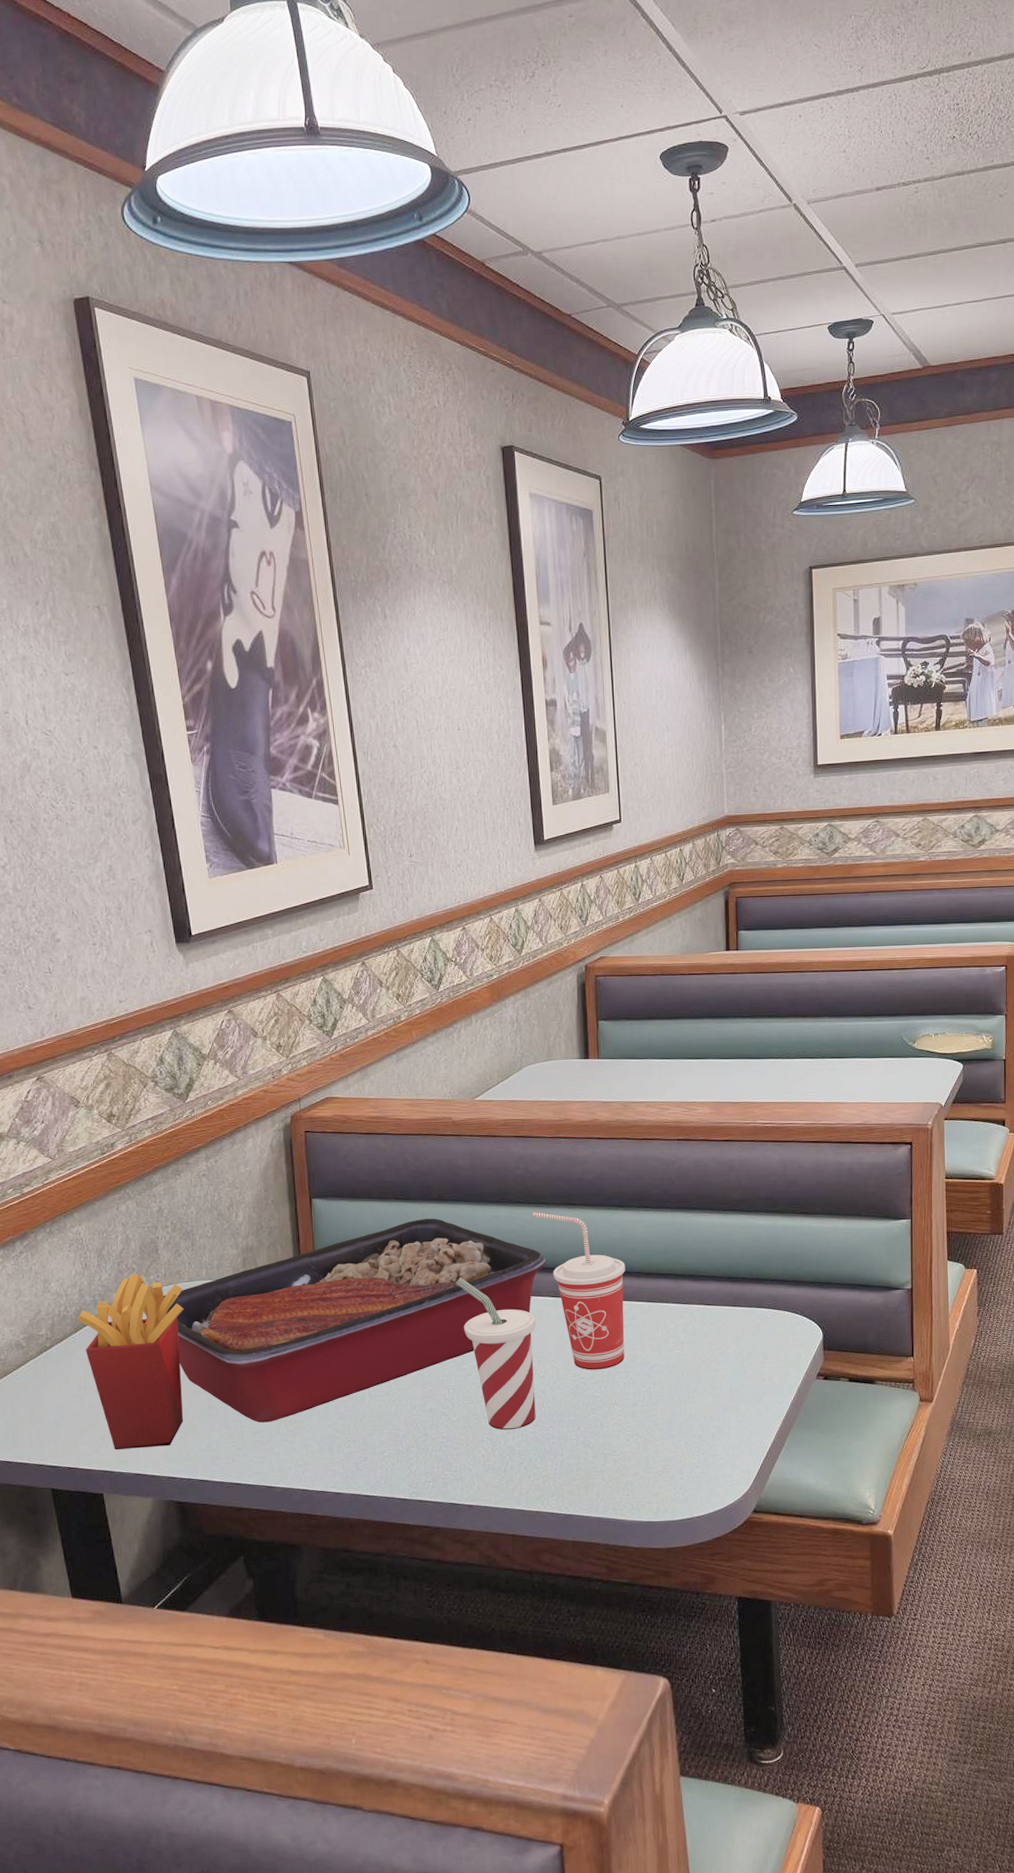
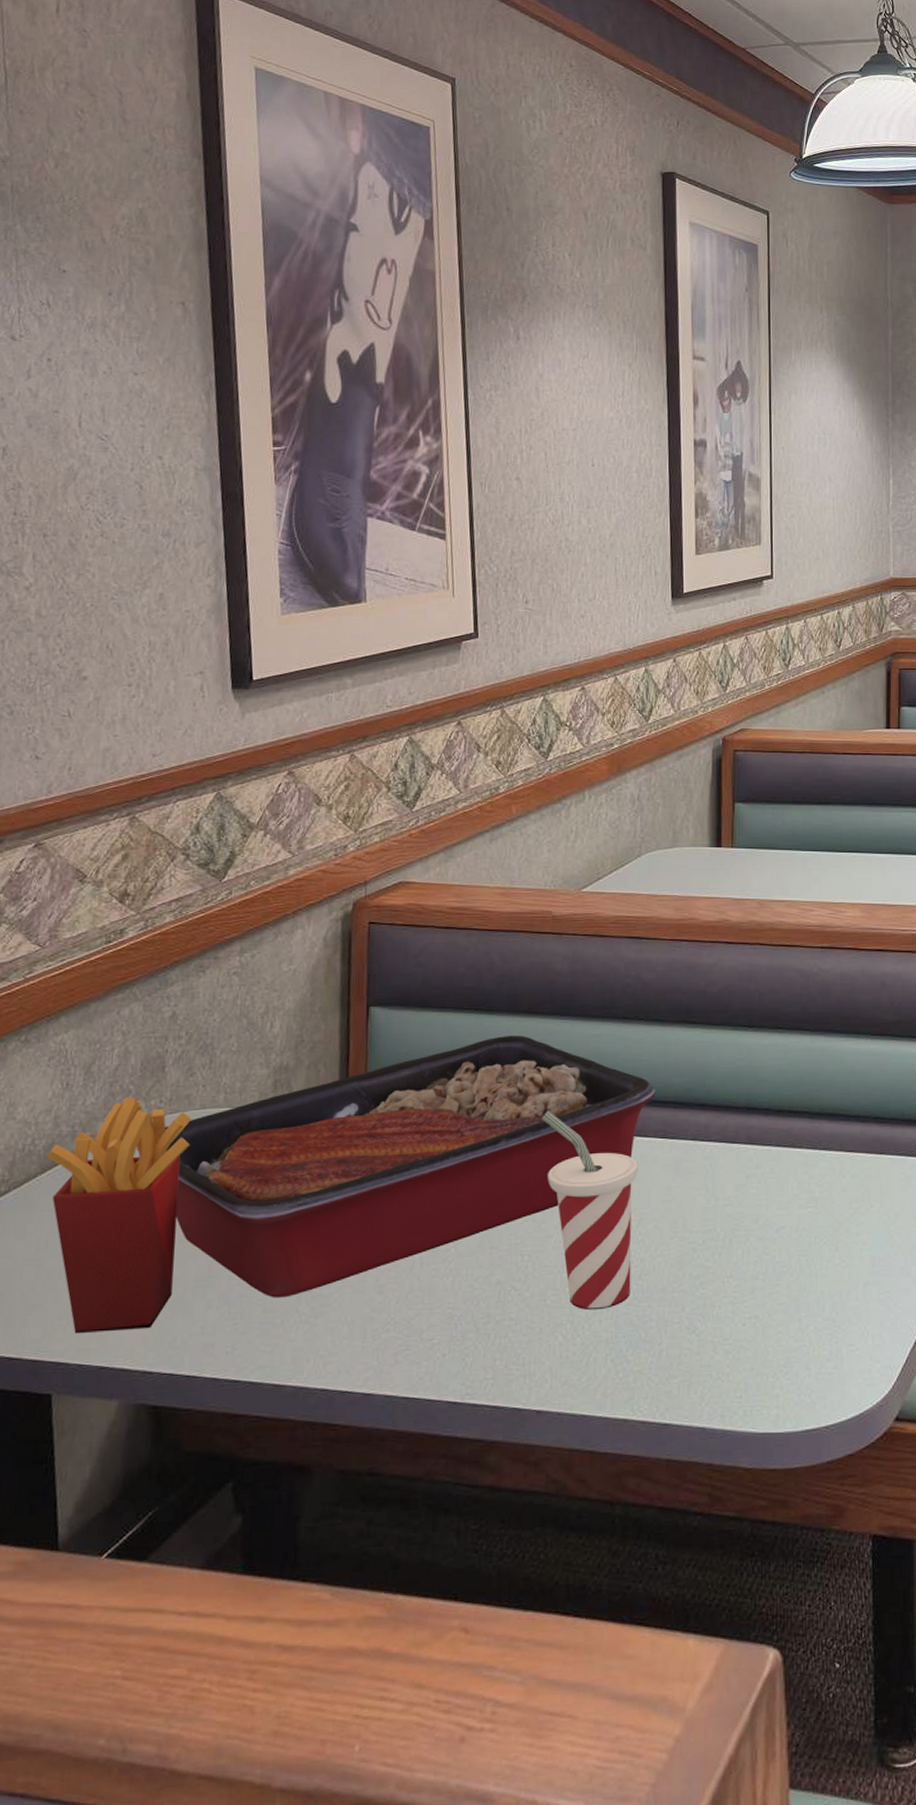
beverage cup: present [531,1212,626,1370] -> none [641,1030,752,1233]

